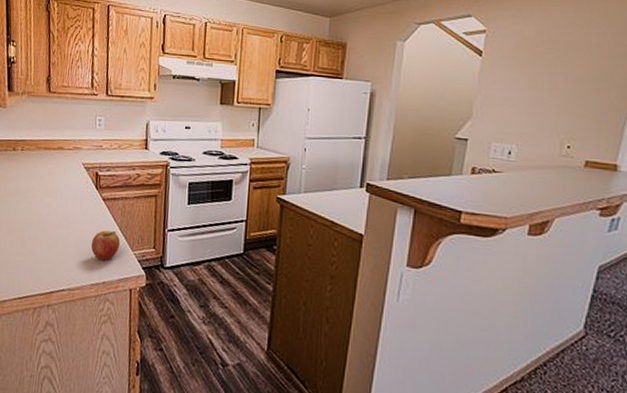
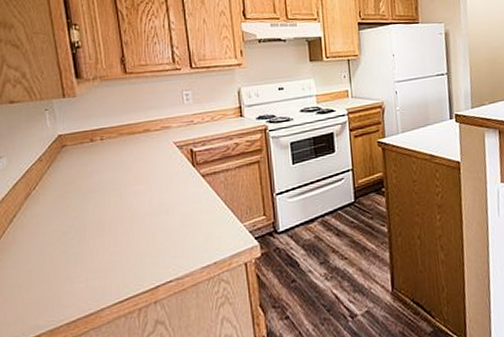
fruit: present [91,230,121,260] -> none [195,207,228,239]

